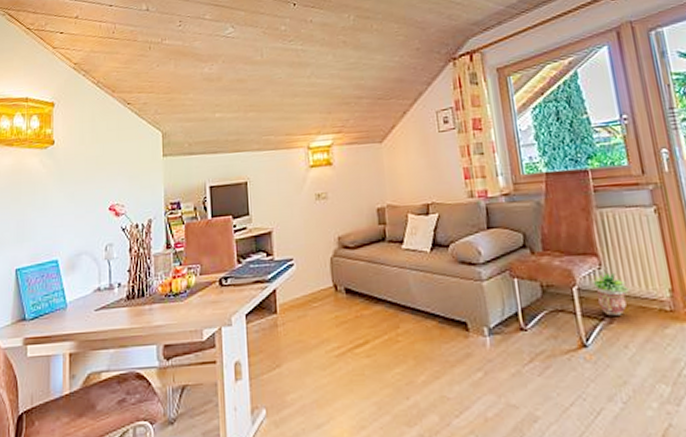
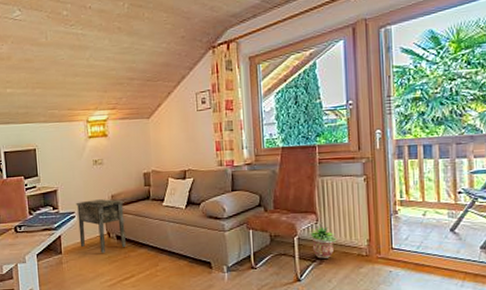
side table: none [294,242,357,312] -> present [76,199,126,253]

